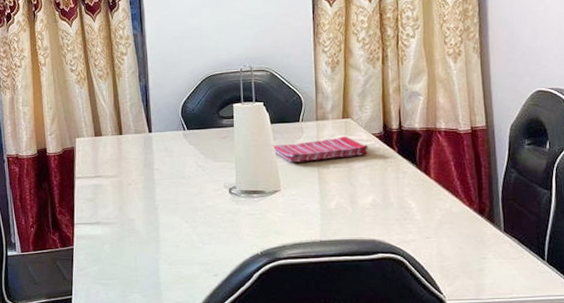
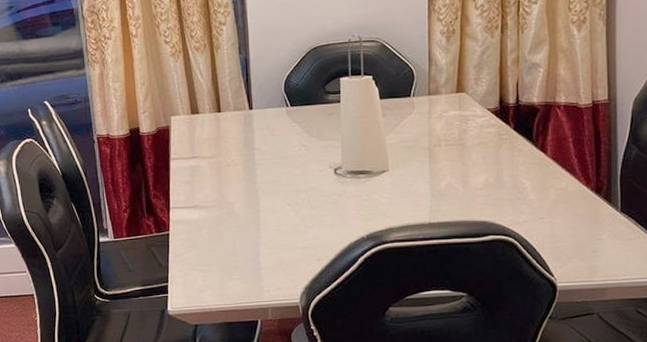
dish towel: present [272,136,368,163] -> none [380,111,483,141]

